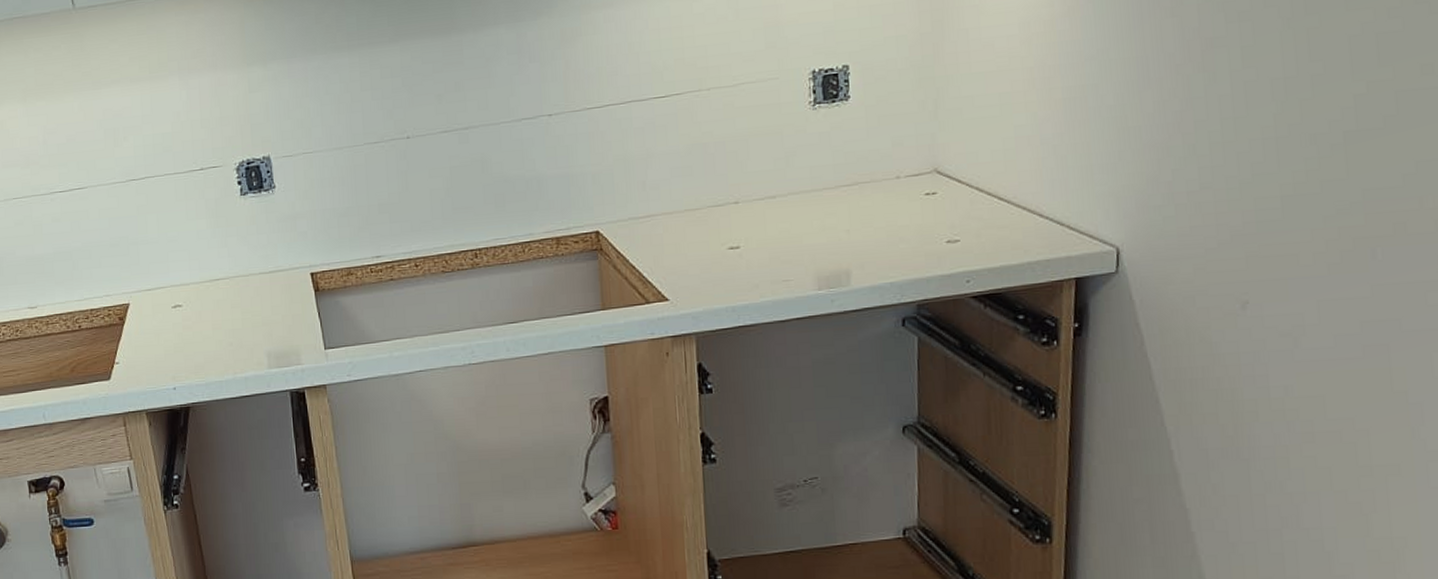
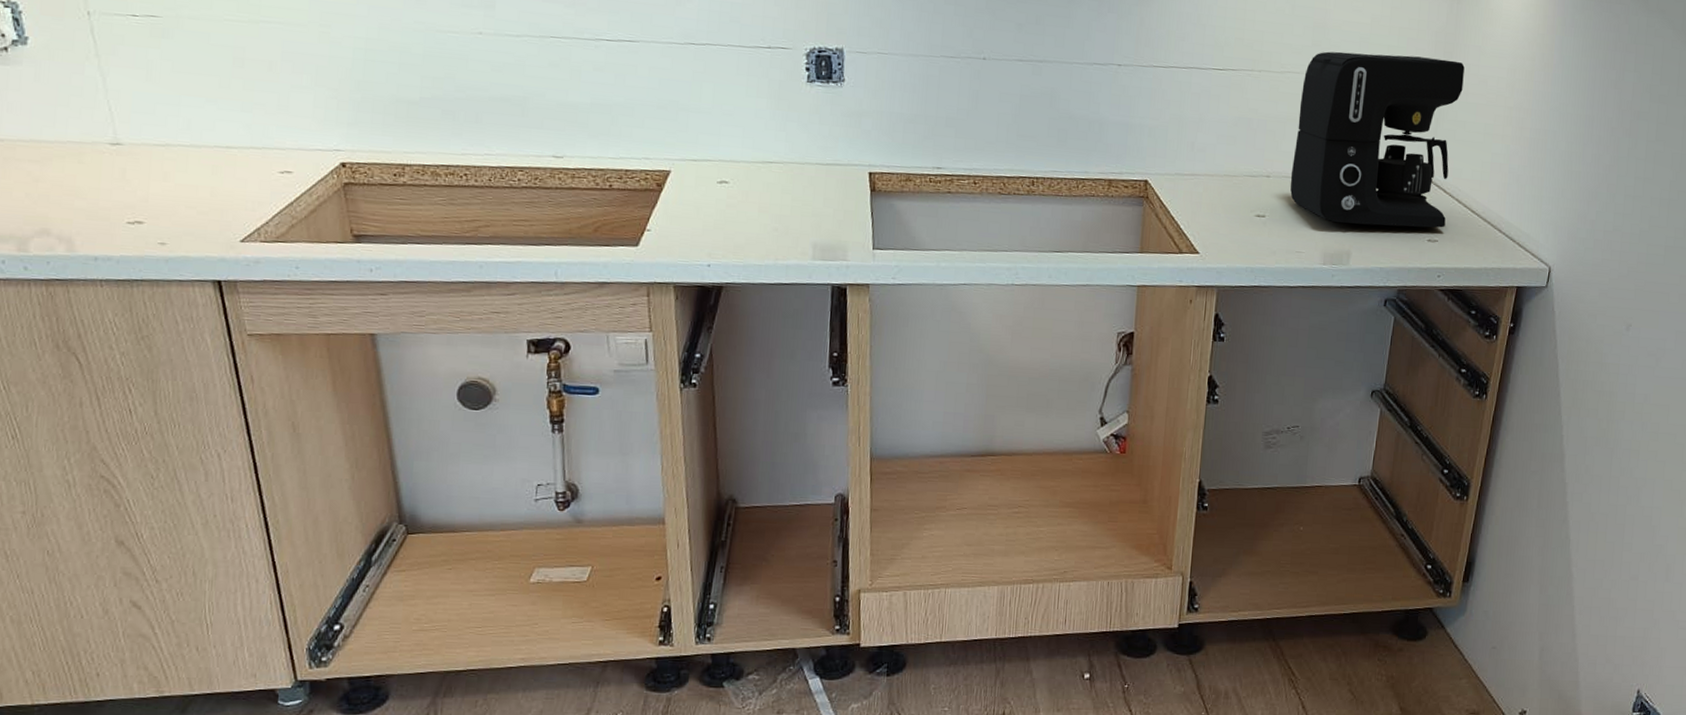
coffee maker: none [761,28,967,241] -> present [1290,51,1465,228]

